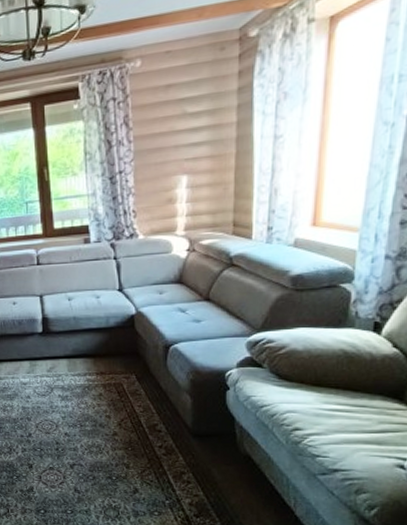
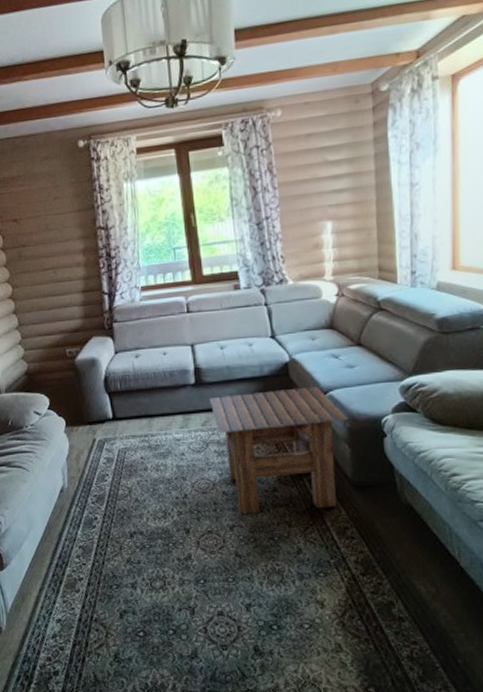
side table: none [55,339,192,455] -> present [209,386,349,515]

